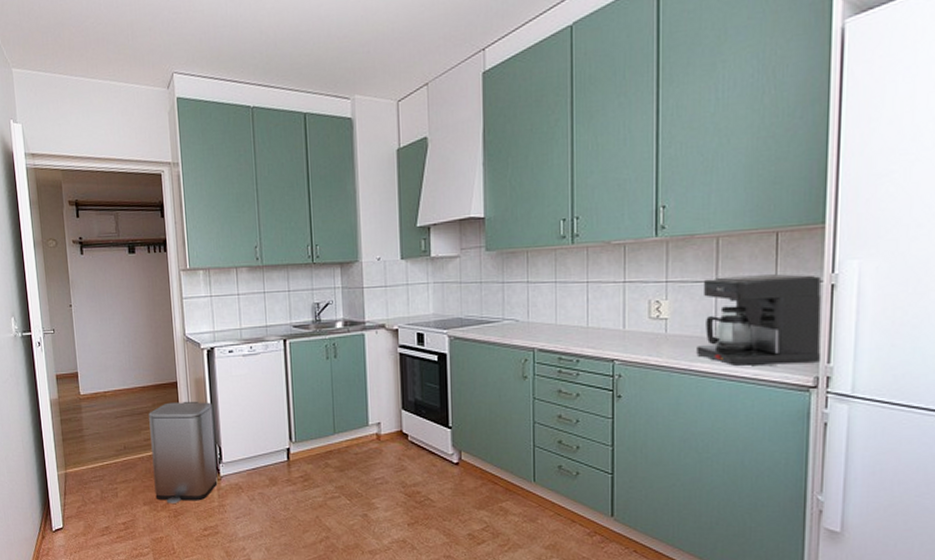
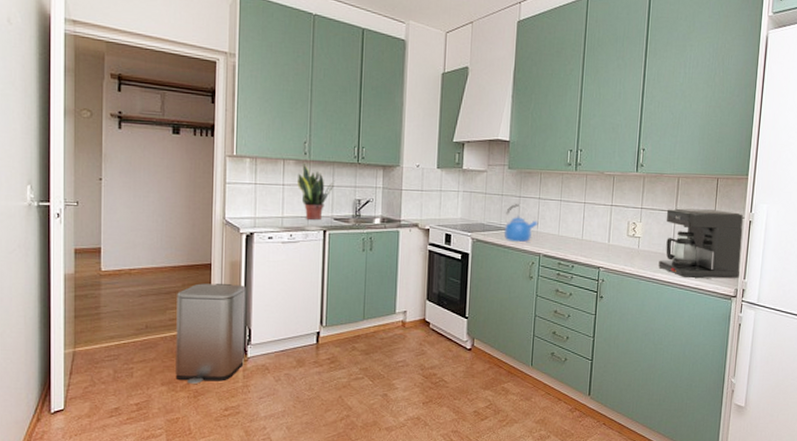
potted plant: none [251,270,290,330] -> present [296,164,335,221]
kettle: none [486,291,529,336] -> present [503,204,539,242]

